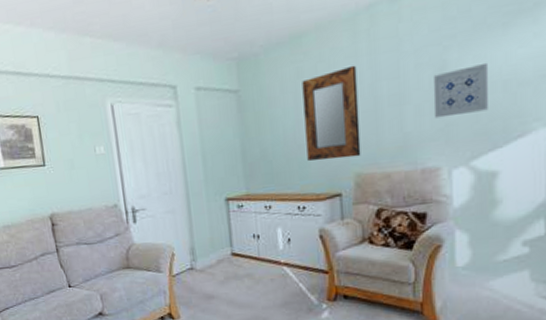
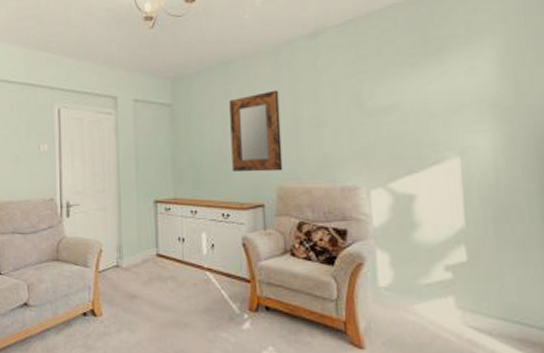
wall art: present [432,62,489,119] -> none [348,95,402,142]

